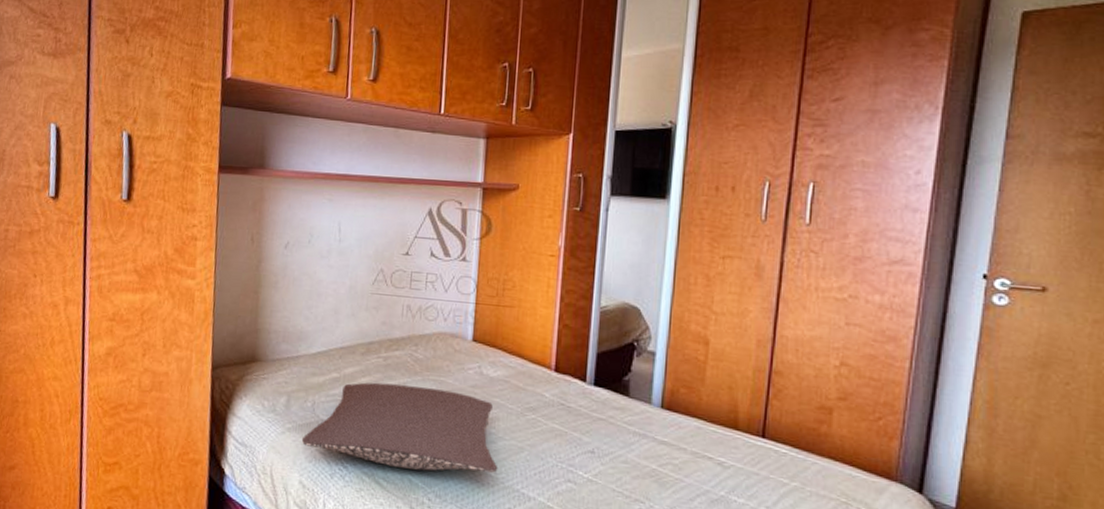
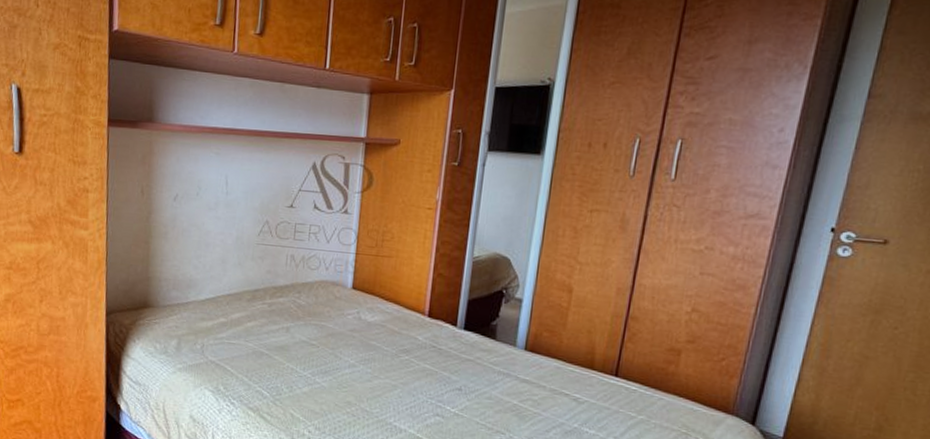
pillow: present [301,382,498,473] -> none [191,326,373,408]

